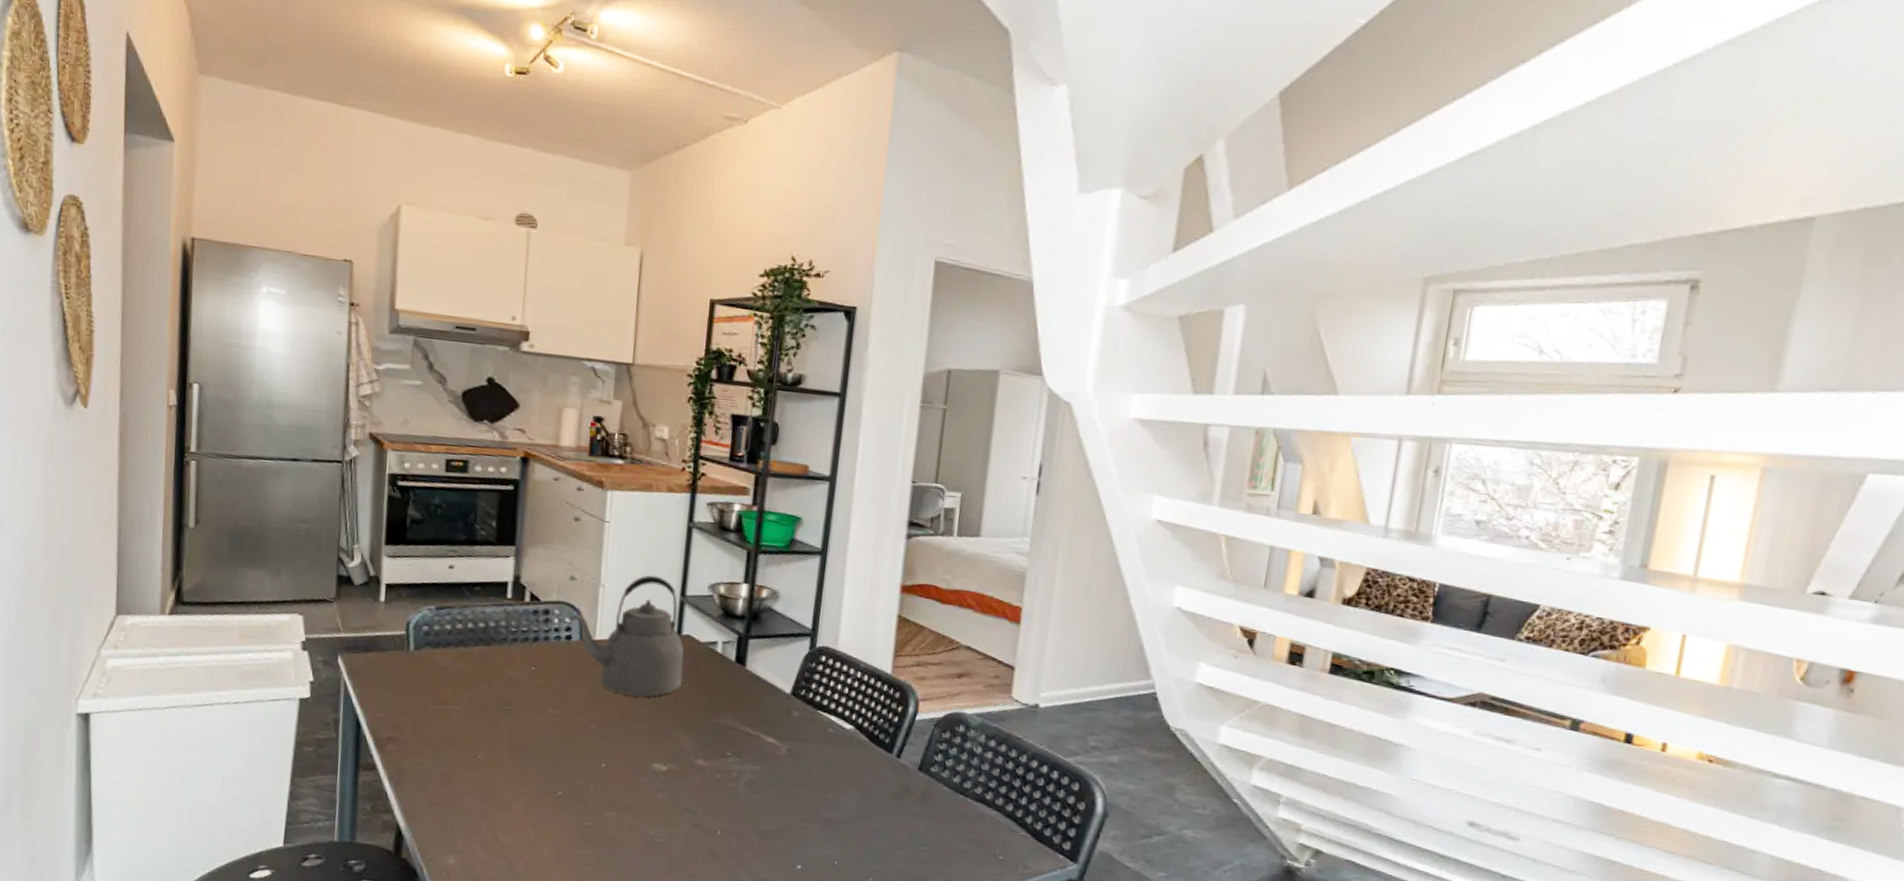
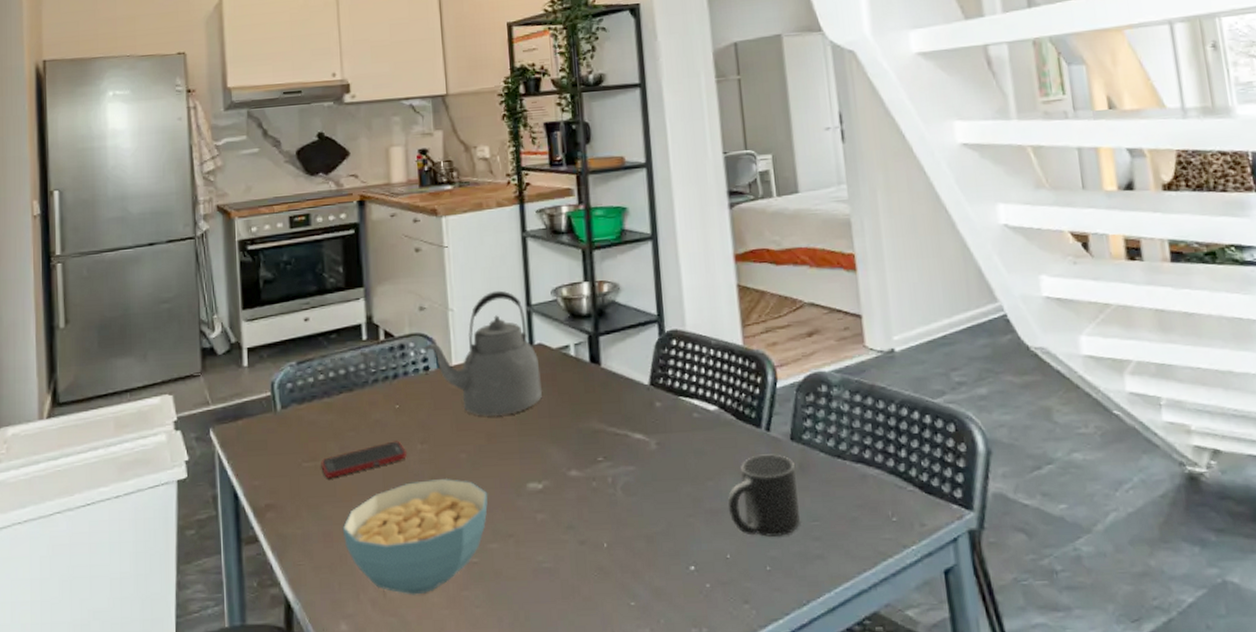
cell phone: none [448,700,536,724] -> present [321,441,406,478]
cereal bowl: none [462,742,612,845] -> present [342,479,488,595]
mug: none [844,777,917,855] -> present [727,454,800,537]

